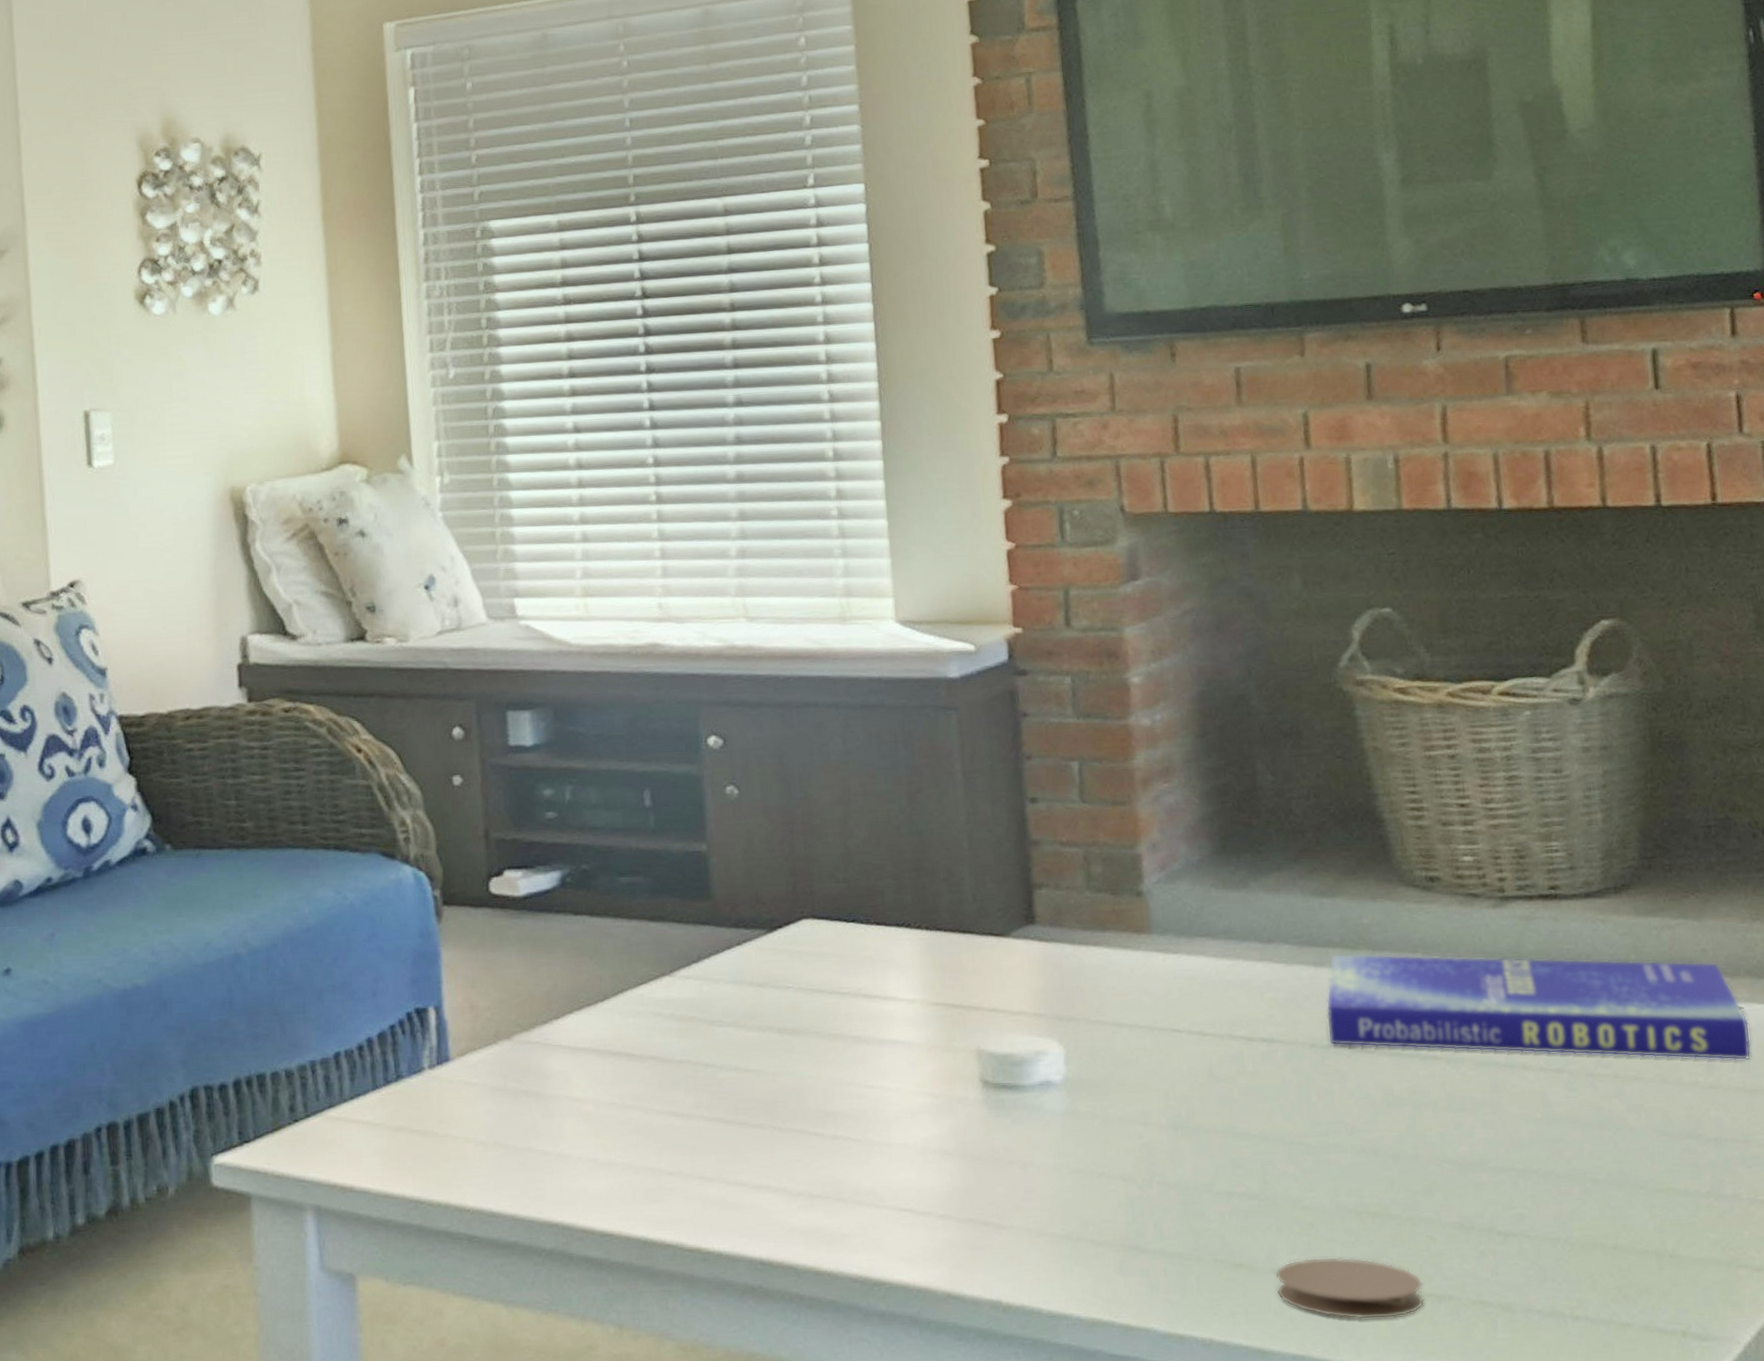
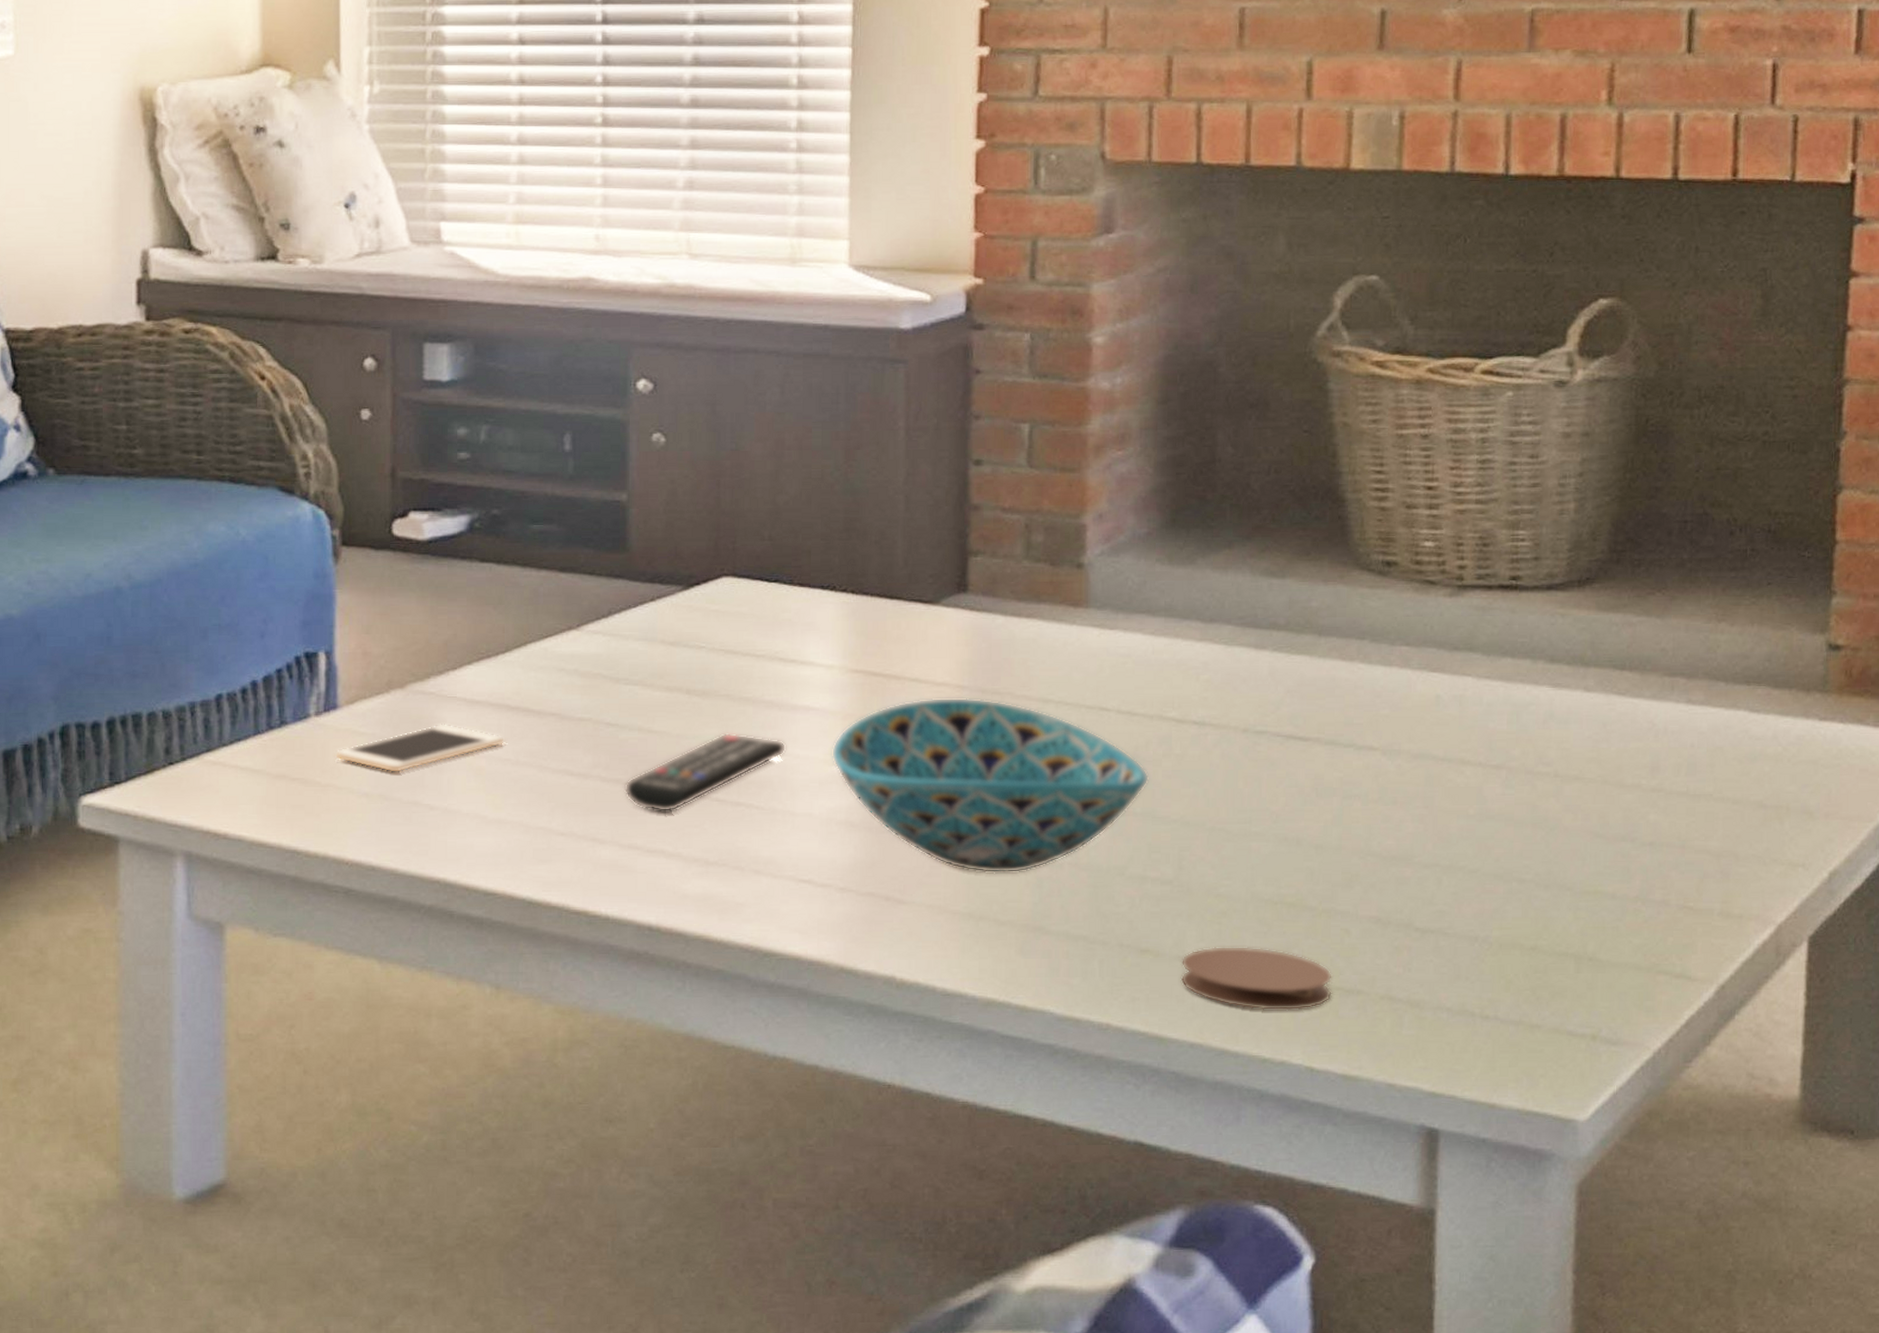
cell phone: none [449,1071,610,1122] -> present [334,724,506,773]
remote control: none [726,1068,878,1149] -> present [624,732,787,813]
bowl: none [920,1025,1226,1196] -> present [831,697,1149,874]
book: present [1326,953,1752,1061] -> none [1262,637,1701,765]

